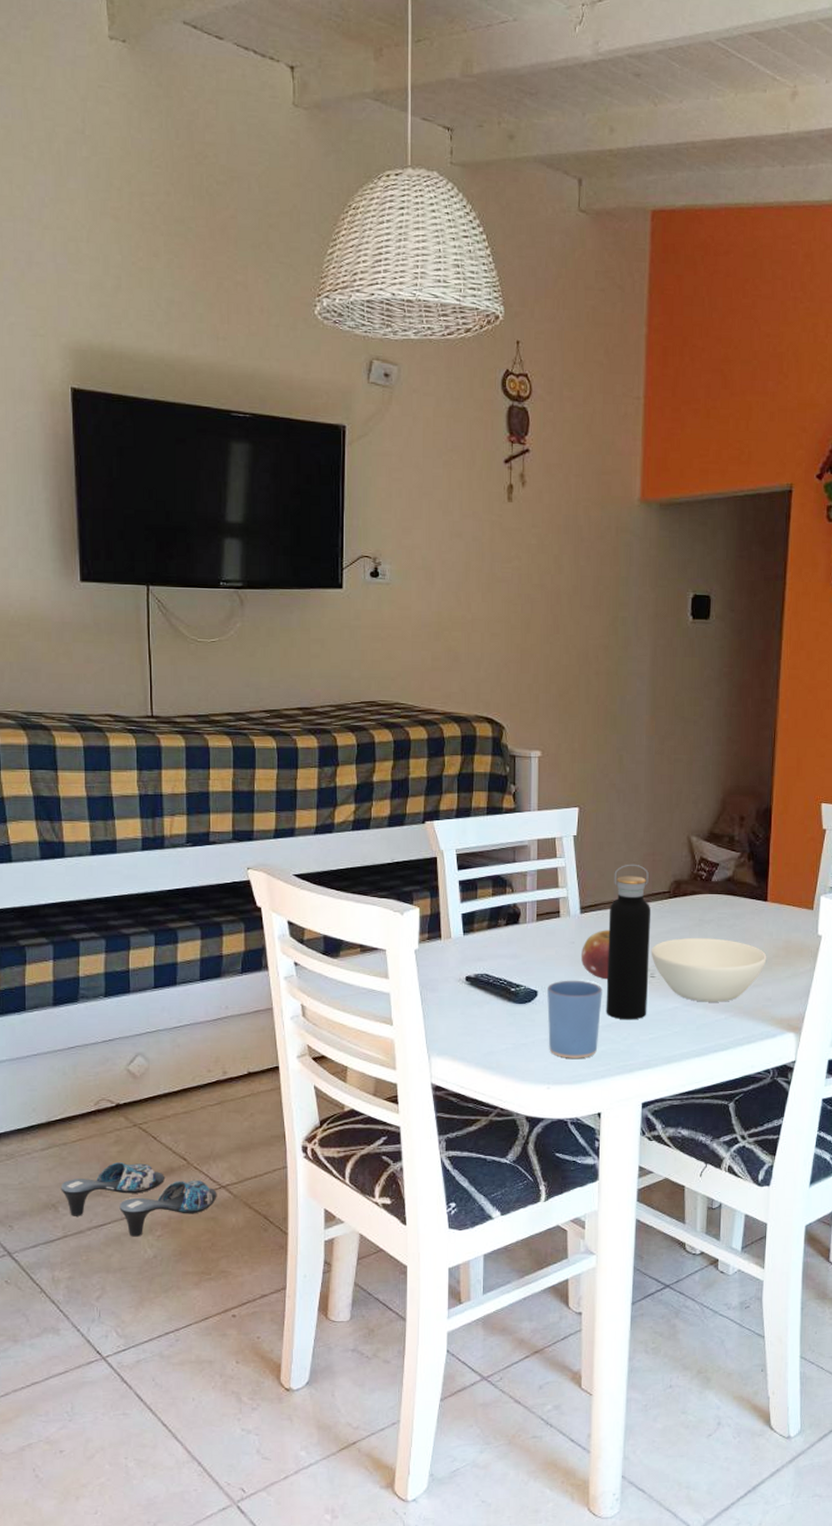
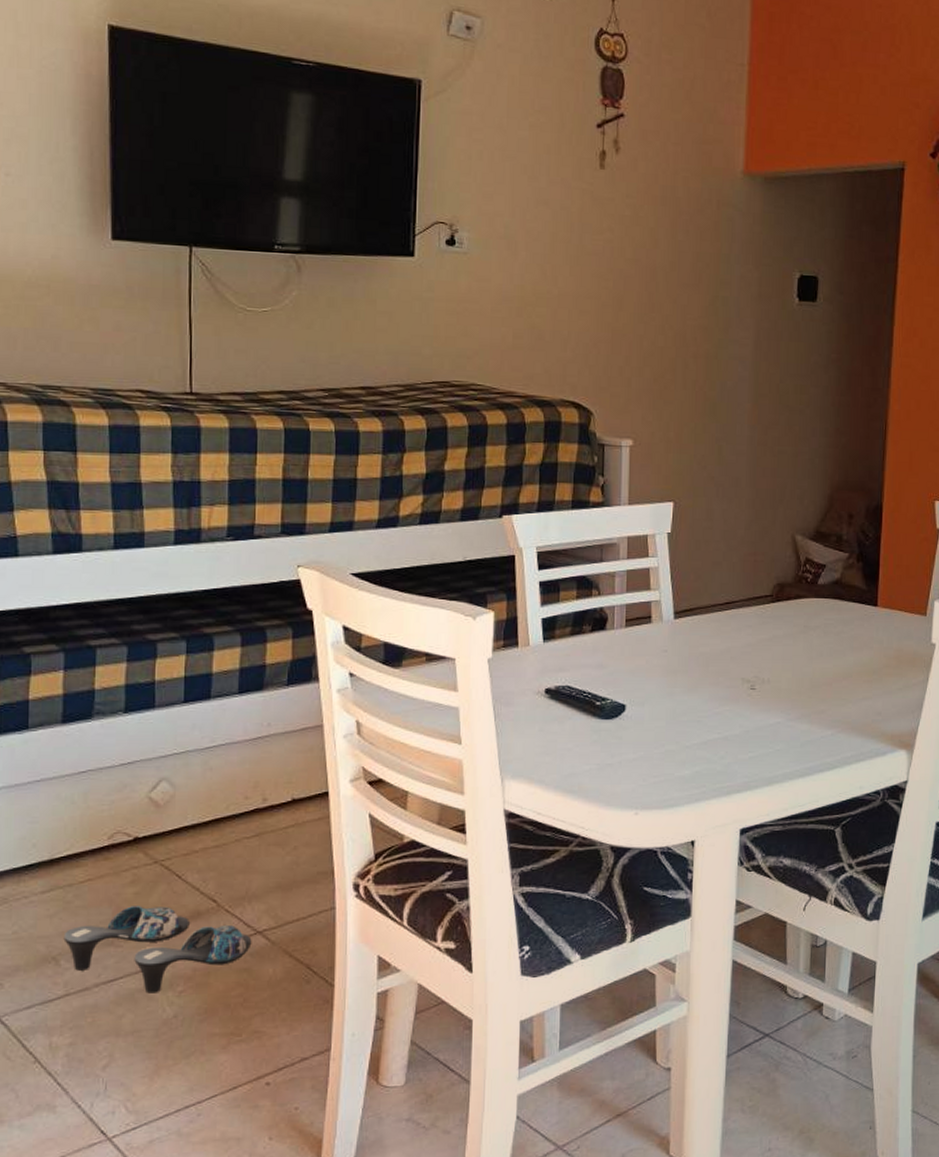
mug: present [547,980,602,1058] -> none [636,692,698,780]
fruit: present [580,930,609,980] -> none [673,637,706,692]
water bottle: present [606,864,651,1020] -> none [701,564,752,737]
soup bowl: present [651,938,767,1002] -> none [751,646,877,717]

